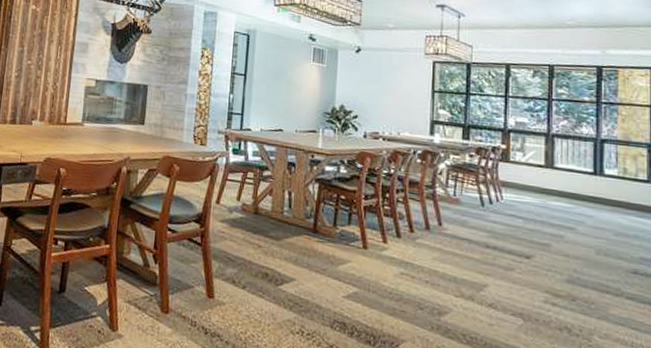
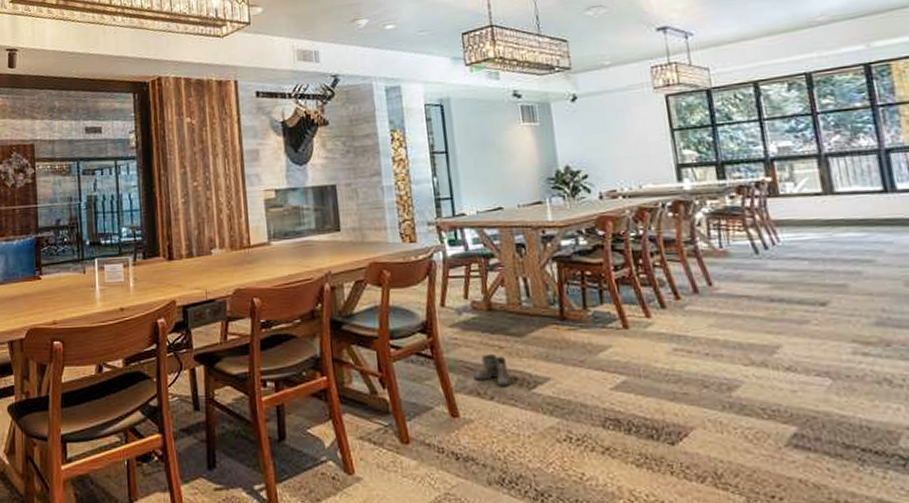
boots: none [232,249,266,280] -> present [474,353,516,387]

